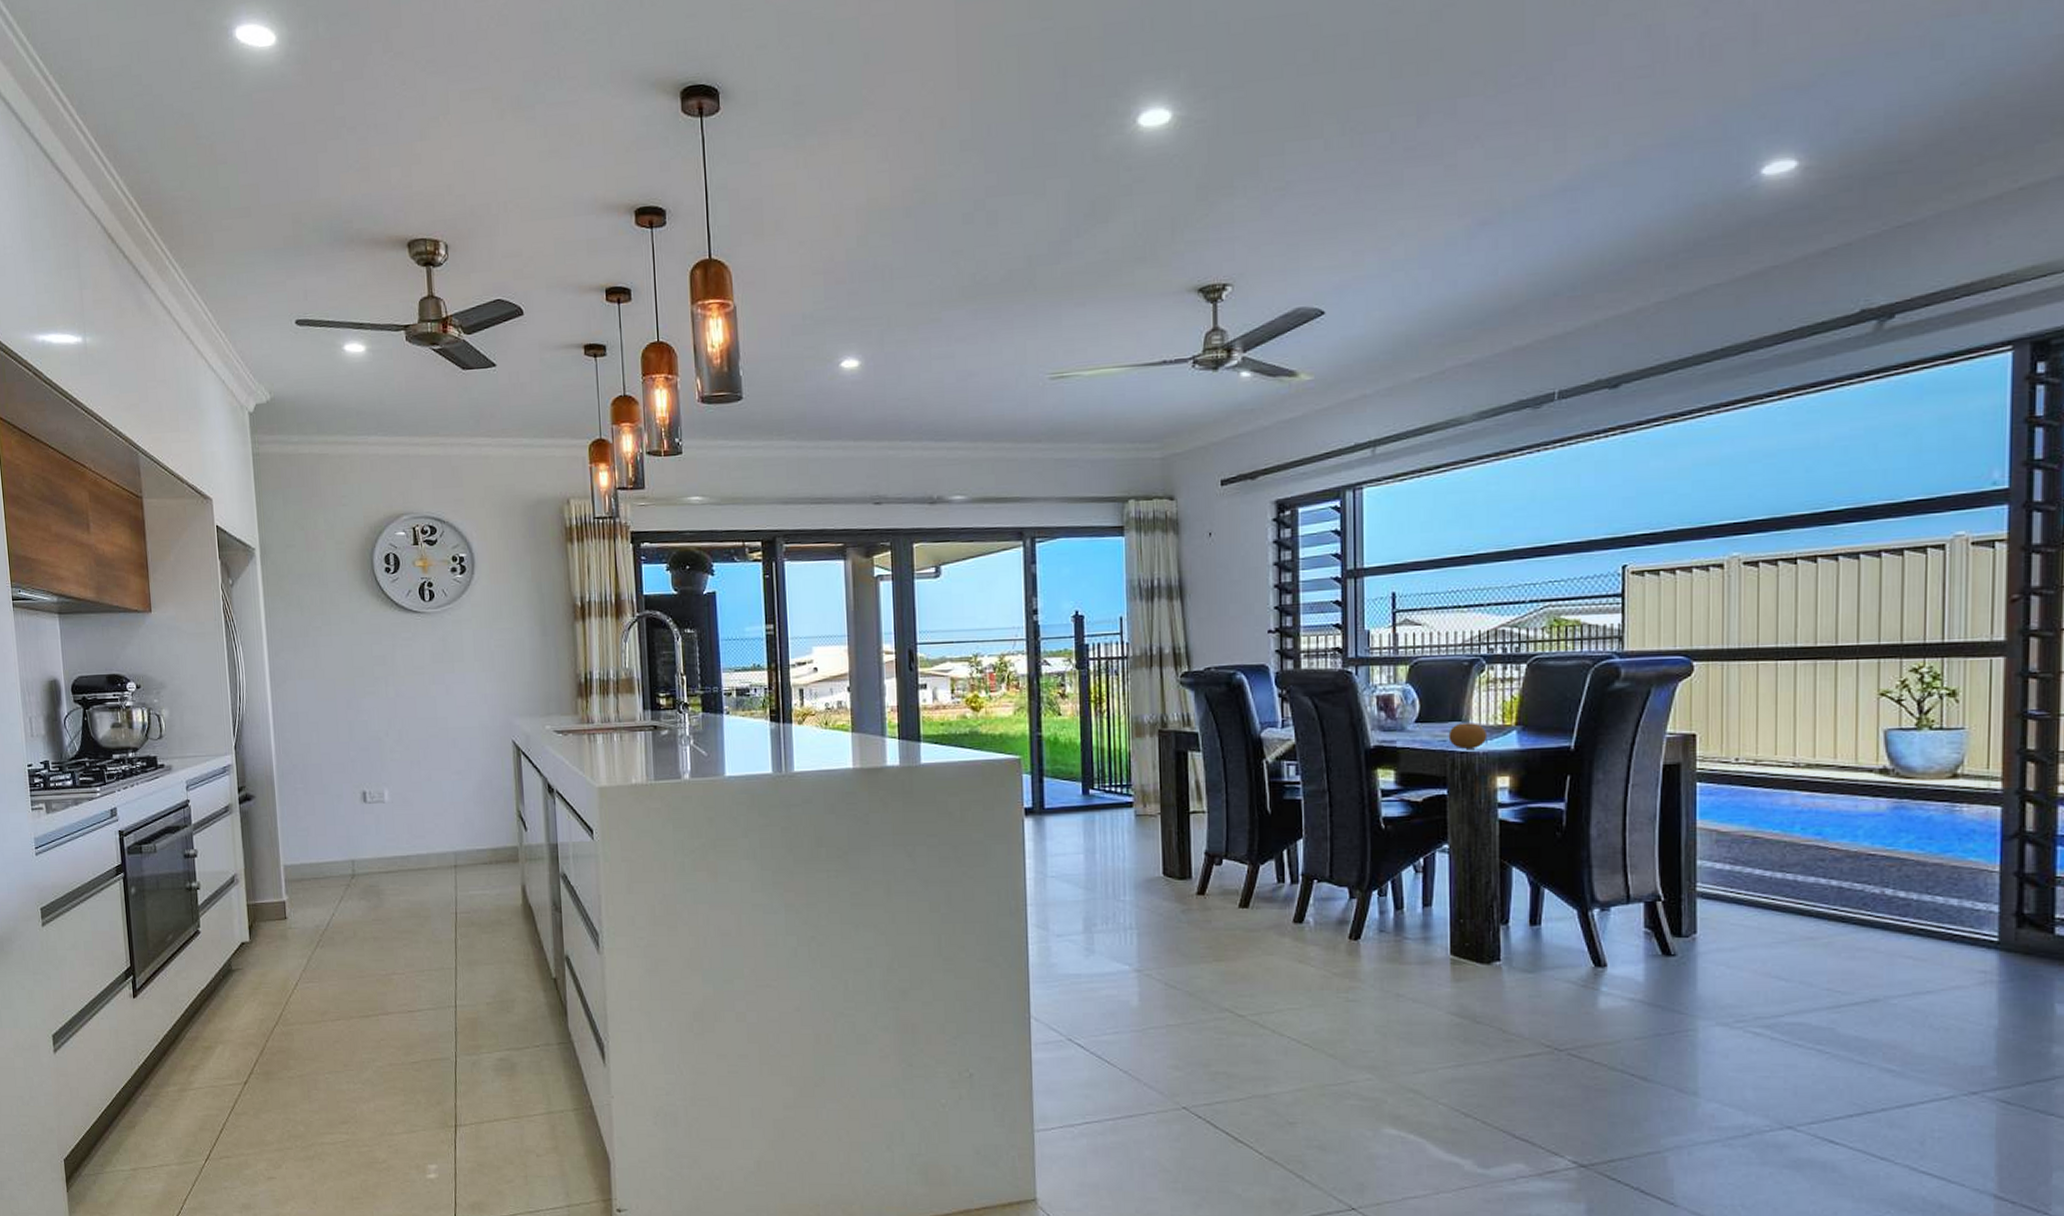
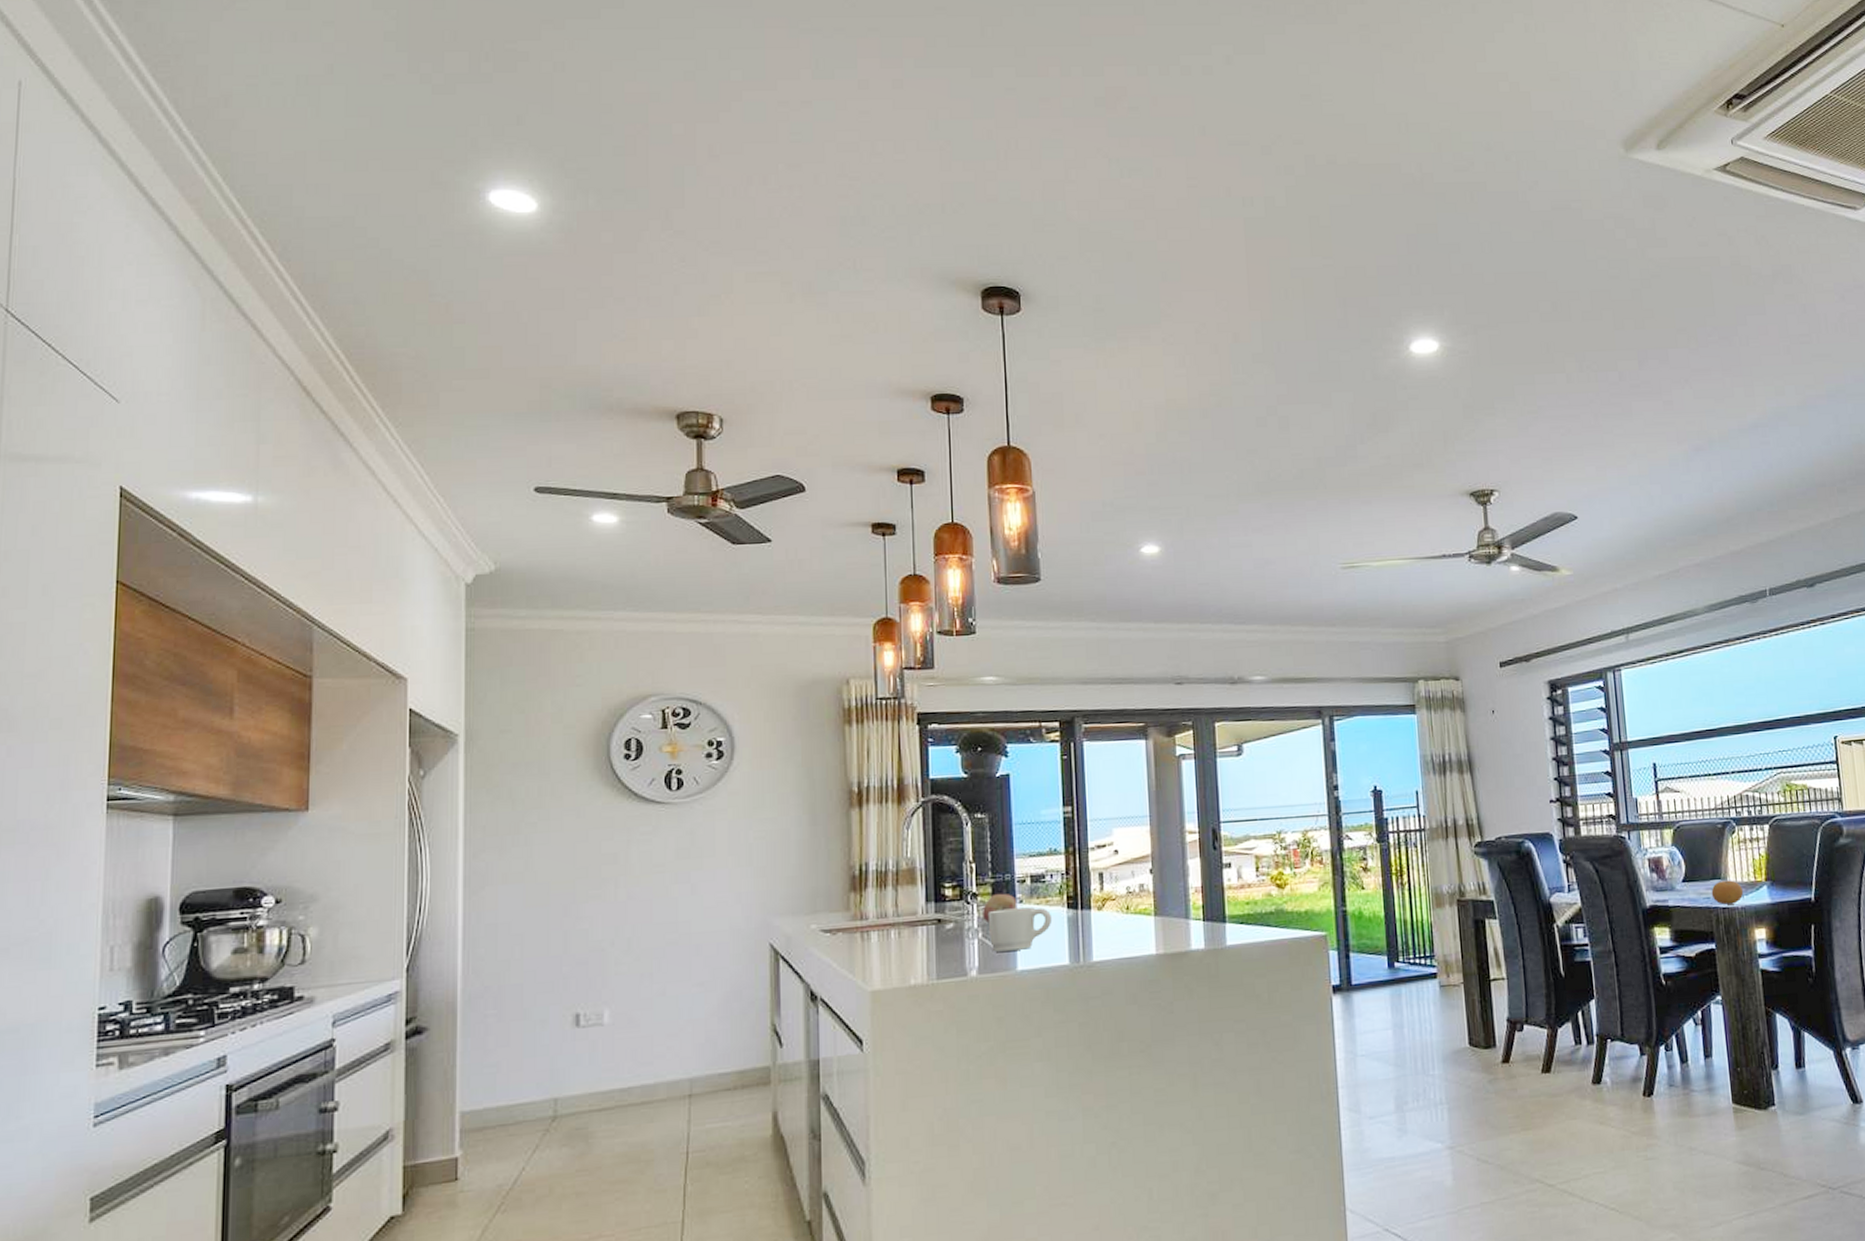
fruit: none [692,704,725,732] -> present [981,893,1018,924]
mug: none [698,718,757,758] -> present [987,907,1053,952]

